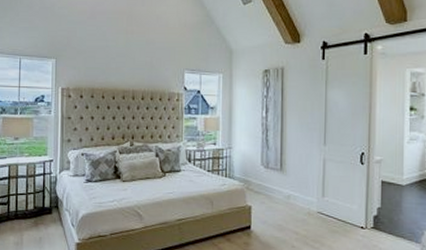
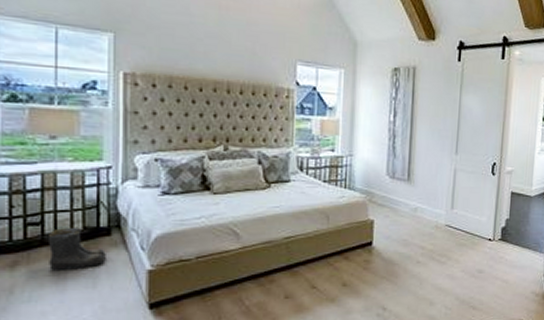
boots: none [11,206,48,240] -> present [47,227,106,270]

